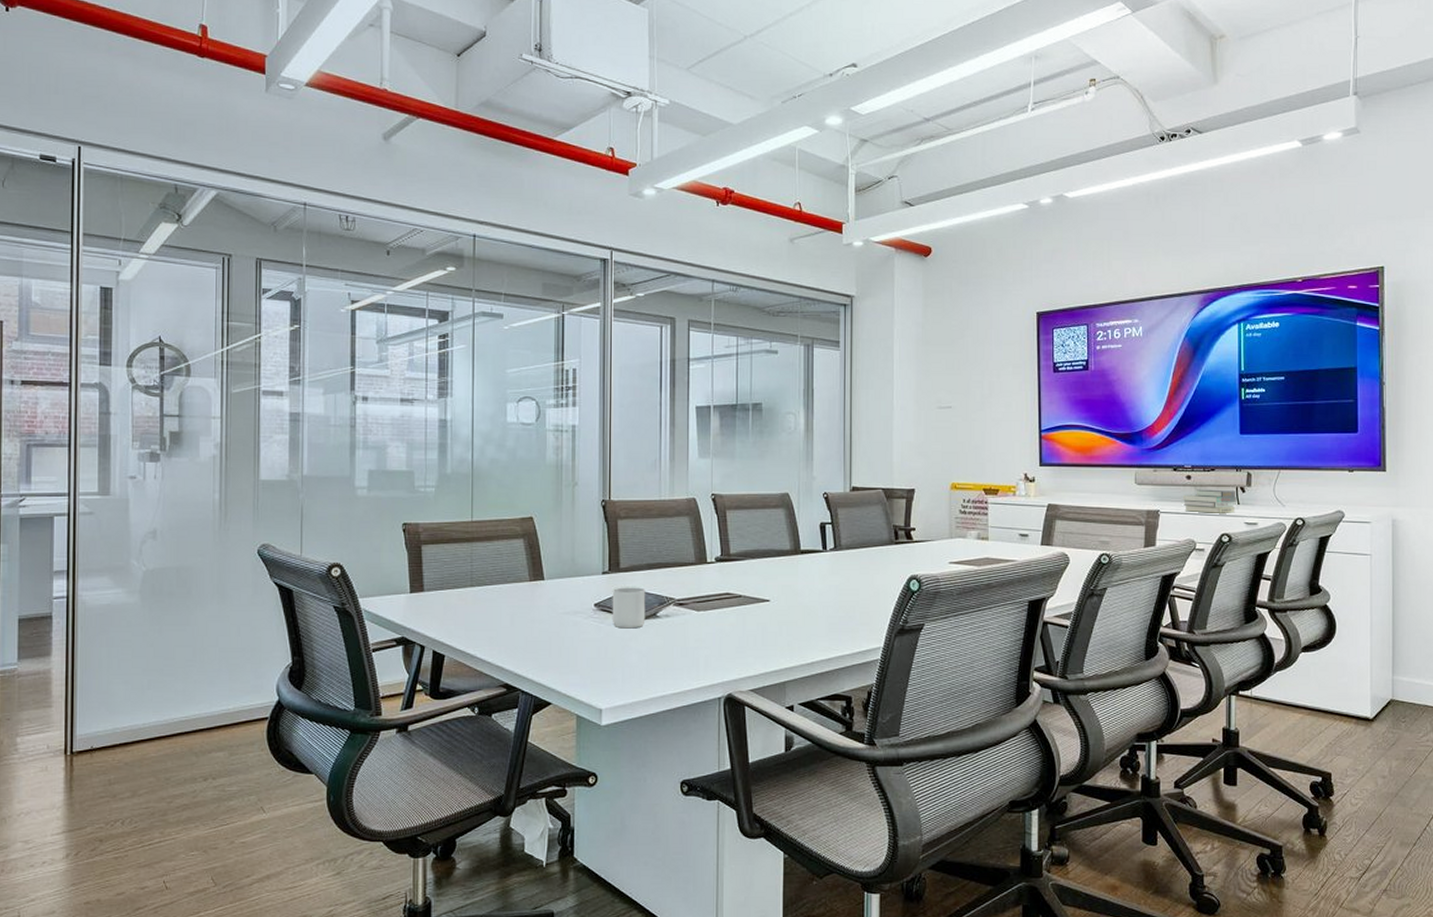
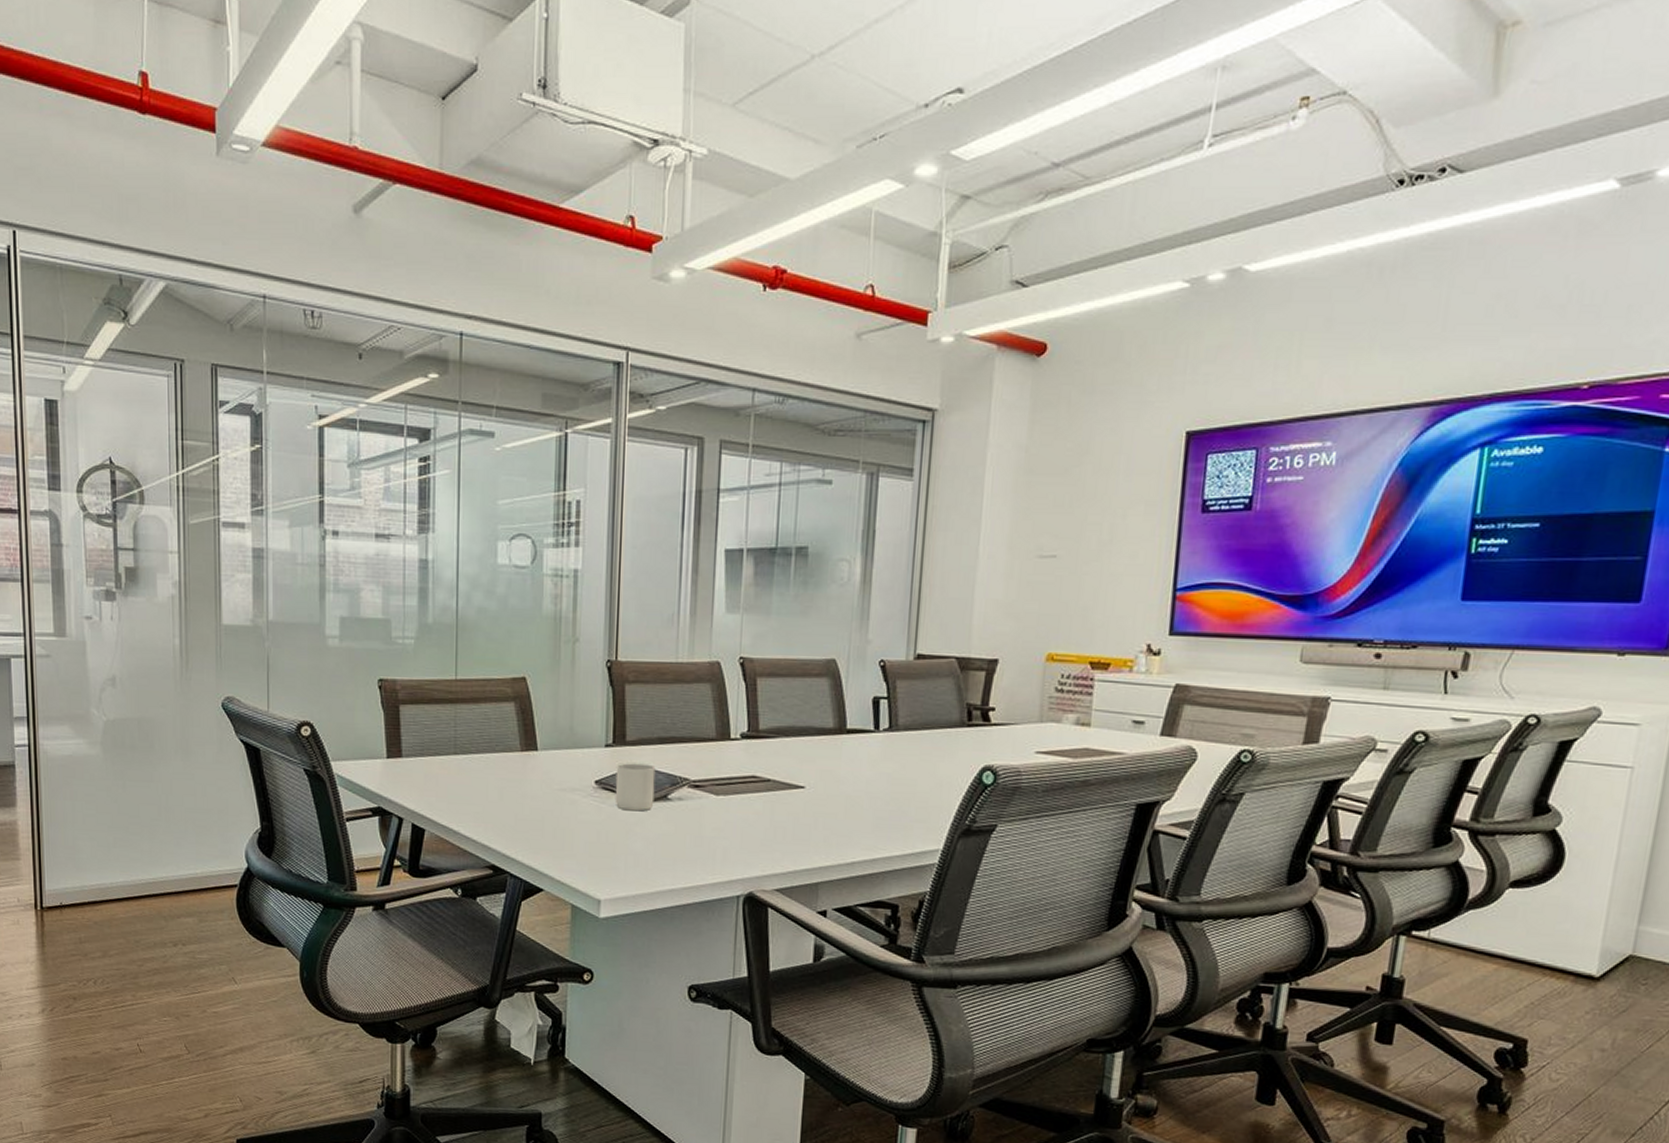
books: present [1182,489,1236,513] -> none [1364,672,1445,705]

